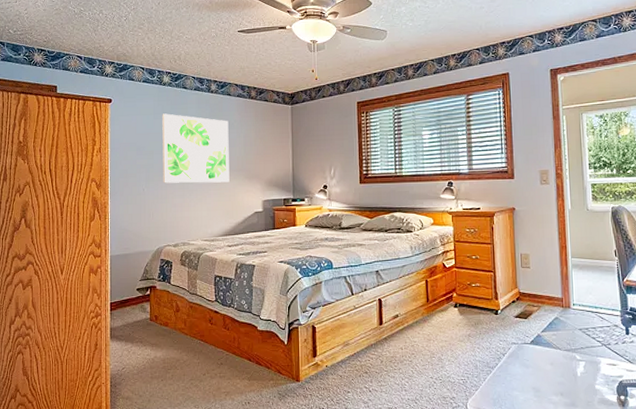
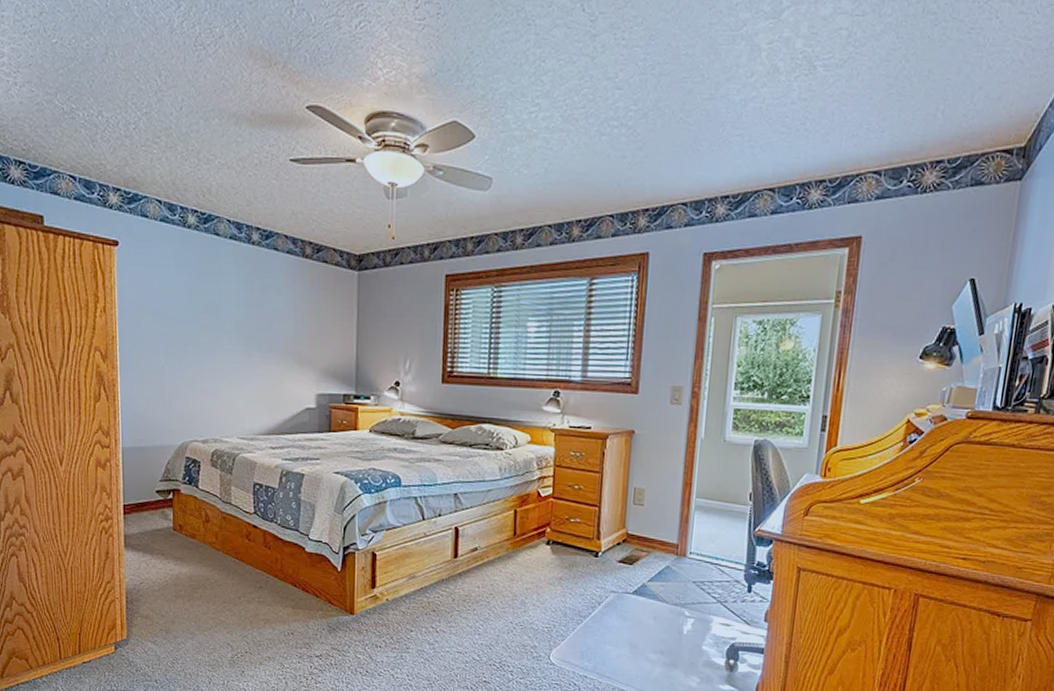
wall art: present [162,113,230,183] -> none [186,267,275,367]

